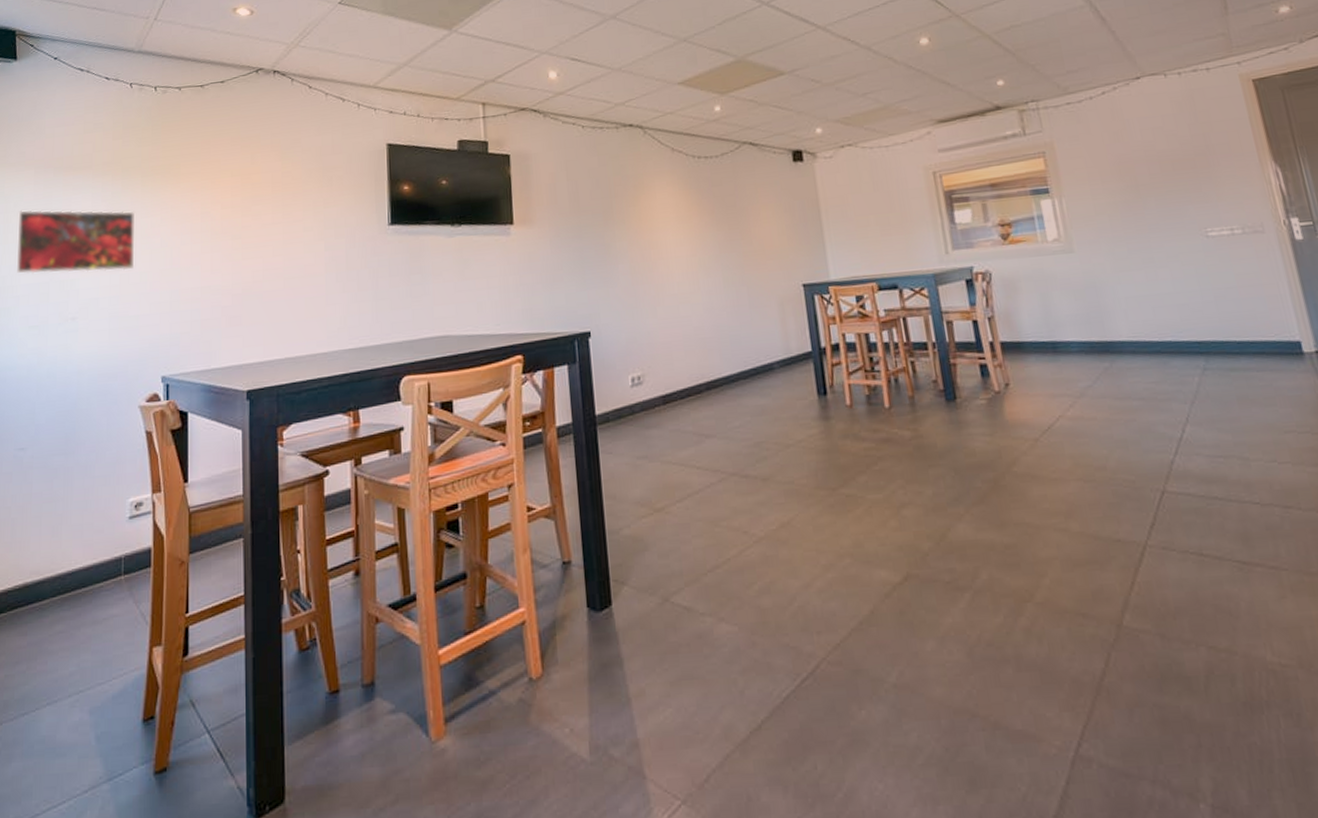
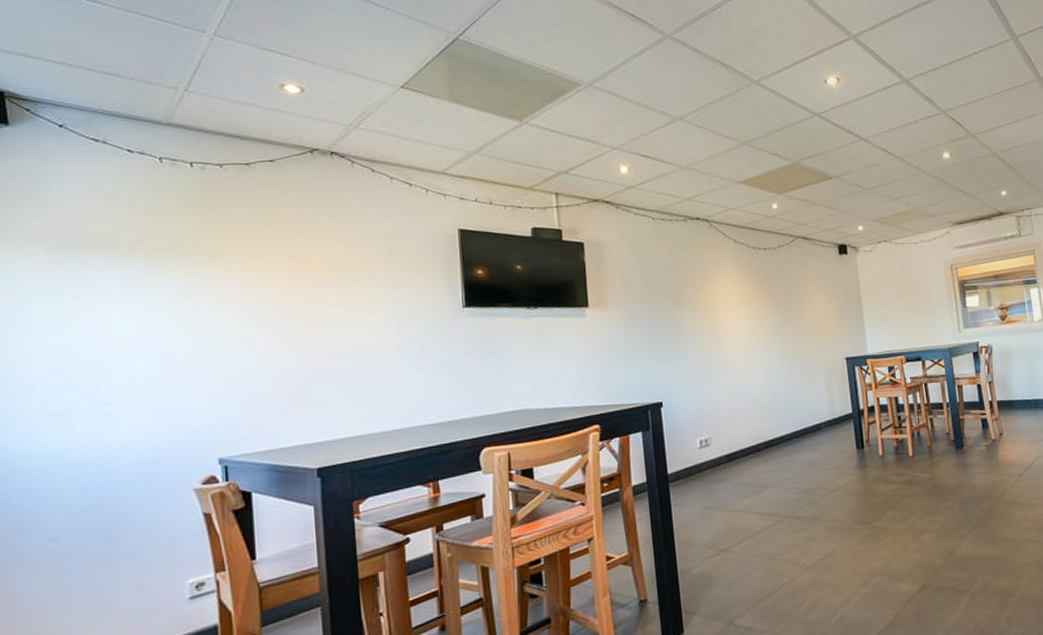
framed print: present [17,209,135,274] -> none [25,289,179,358]

